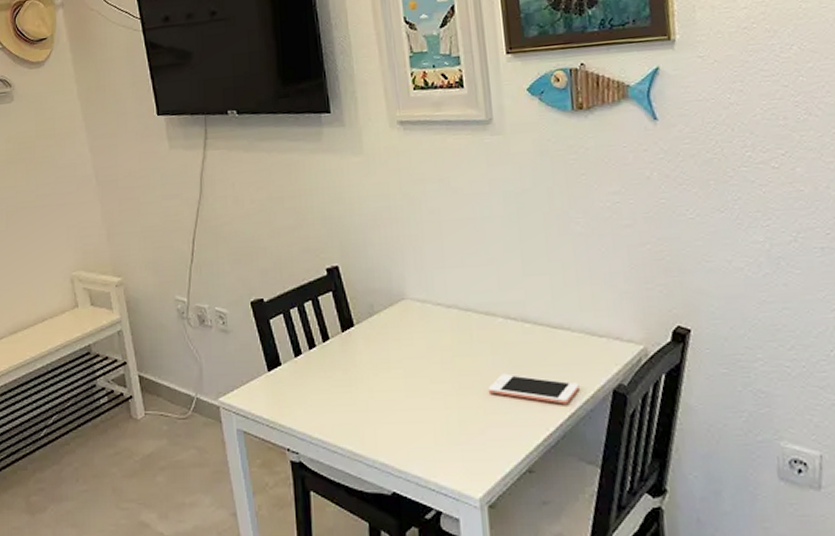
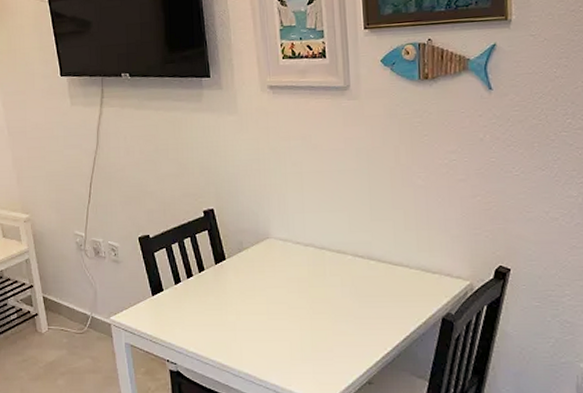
cell phone: present [488,373,580,404] -> none [337,302,414,329]

